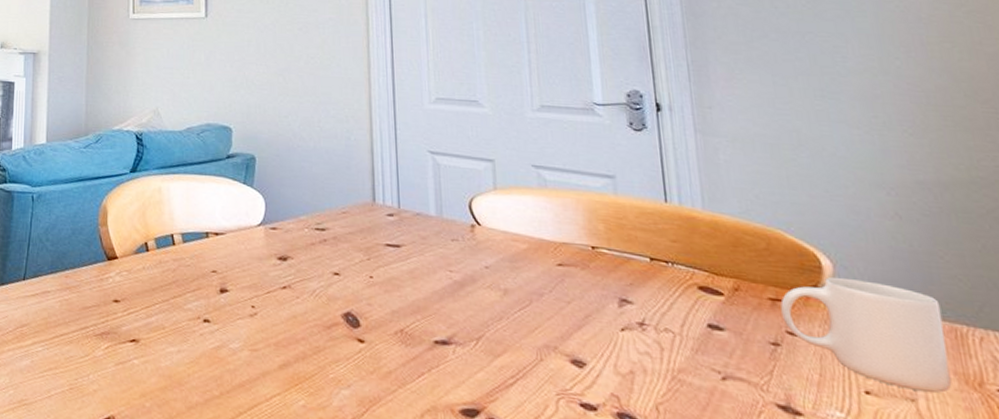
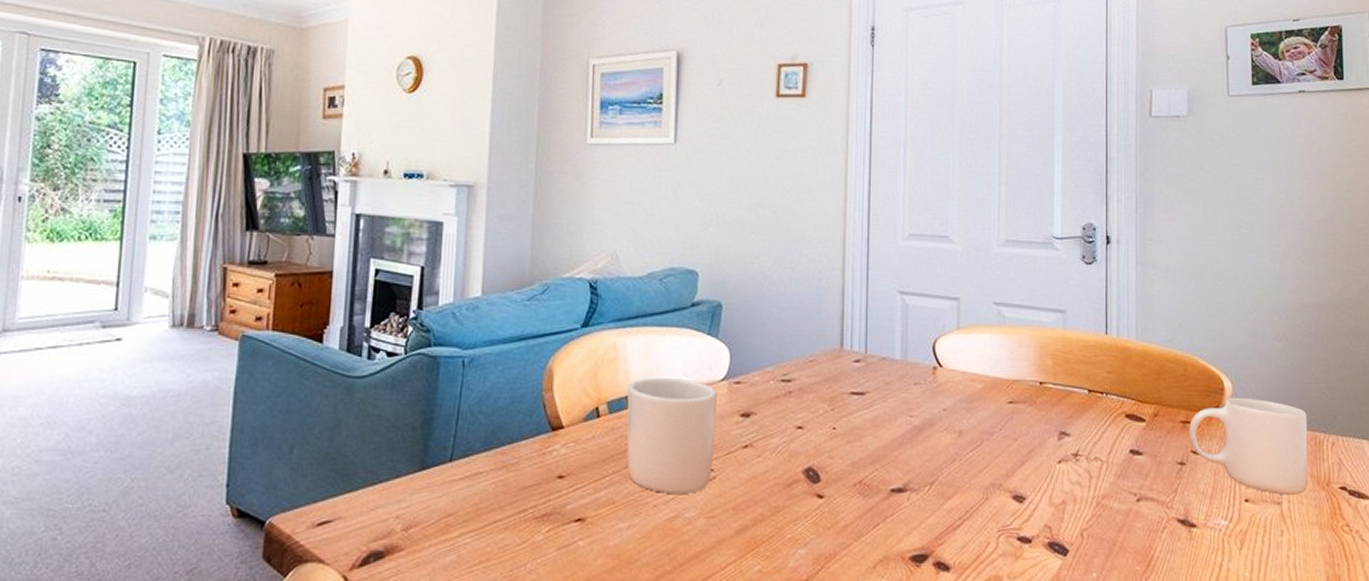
mug: none [172,219,256,327] -> present [626,378,718,494]

